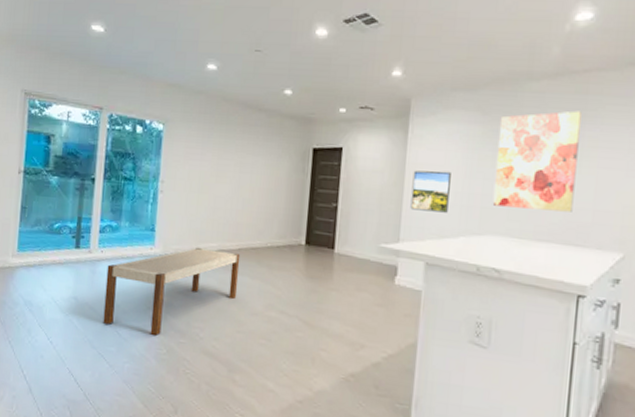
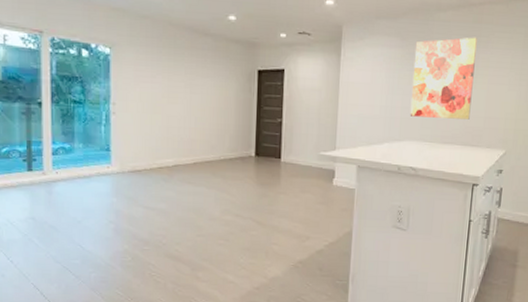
bench: present [103,248,241,335] -> none [64,164,196,245]
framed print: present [410,170,451,213] -> none [344,88,377,124]

